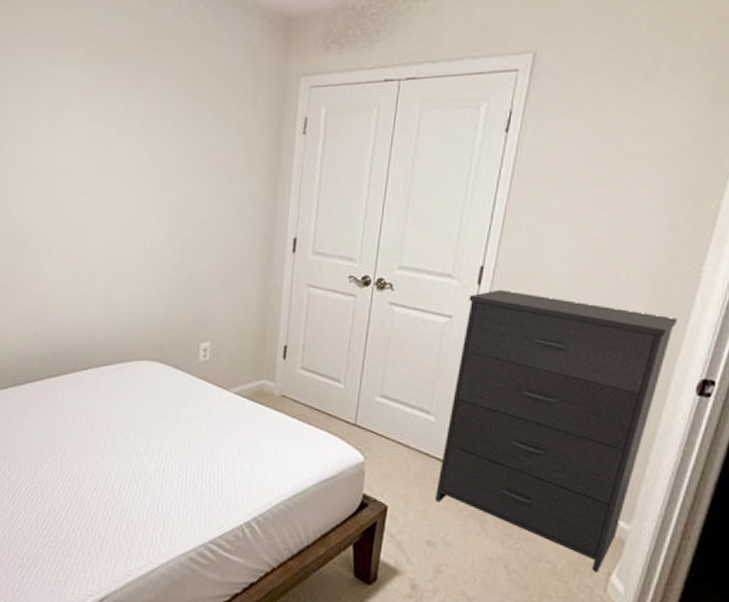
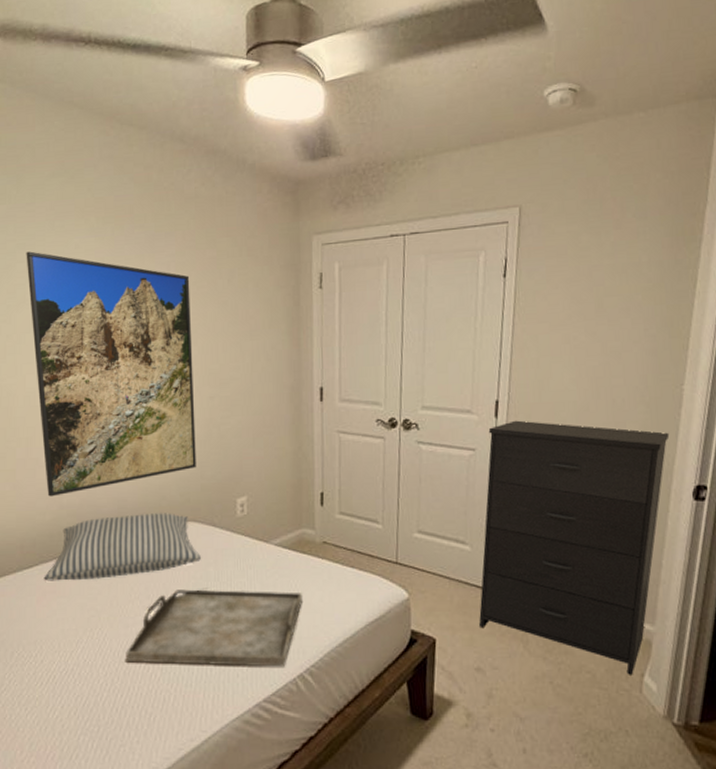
pillow: none [16,348,162,407] -> present [44,513,202,581]
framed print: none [18,82,172,324] -> present [26,251,196,497]
serving tray: none [84,425,256,513] -> present [125,589,302,667]

